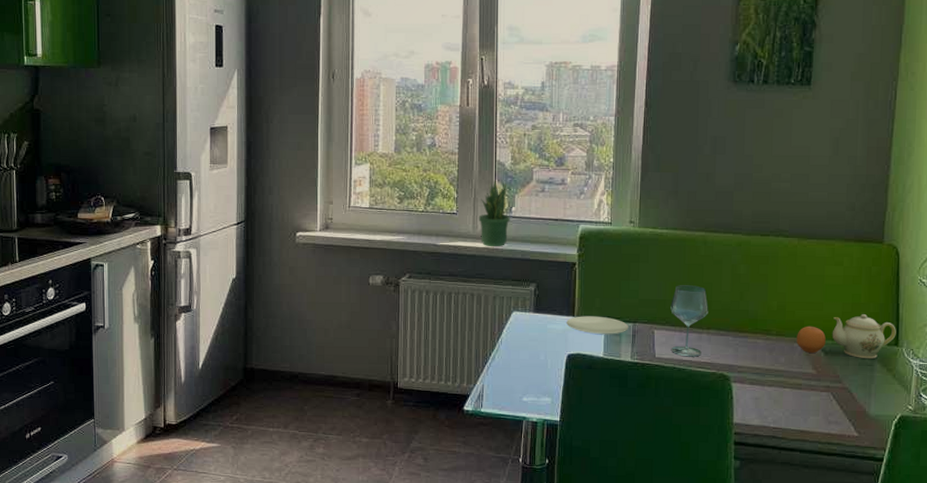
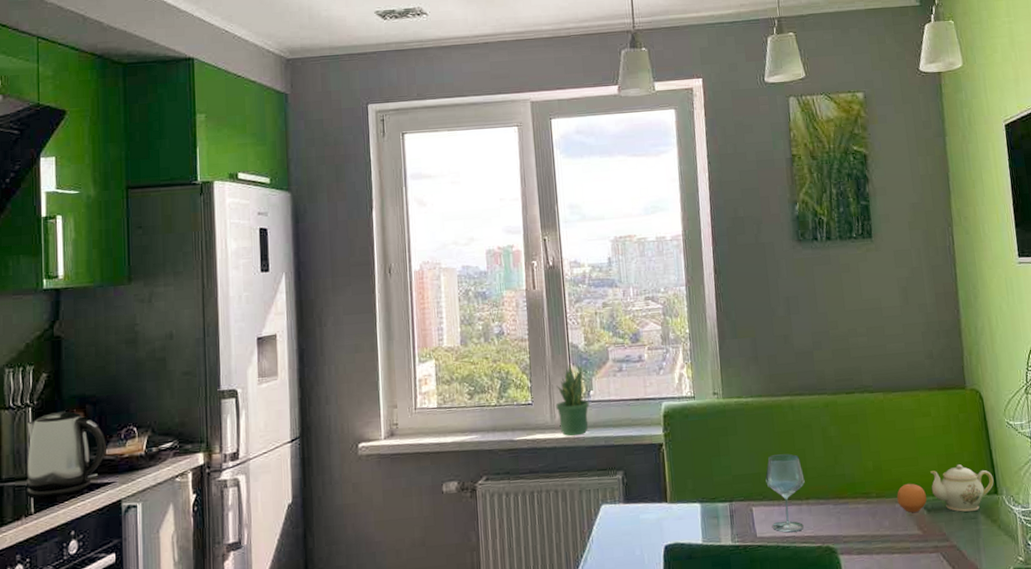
kettle: none [12,177,78,250] -> present [27,411,106,498]
plate: present [566,316,629,335] -> none [659,498,726,521]

